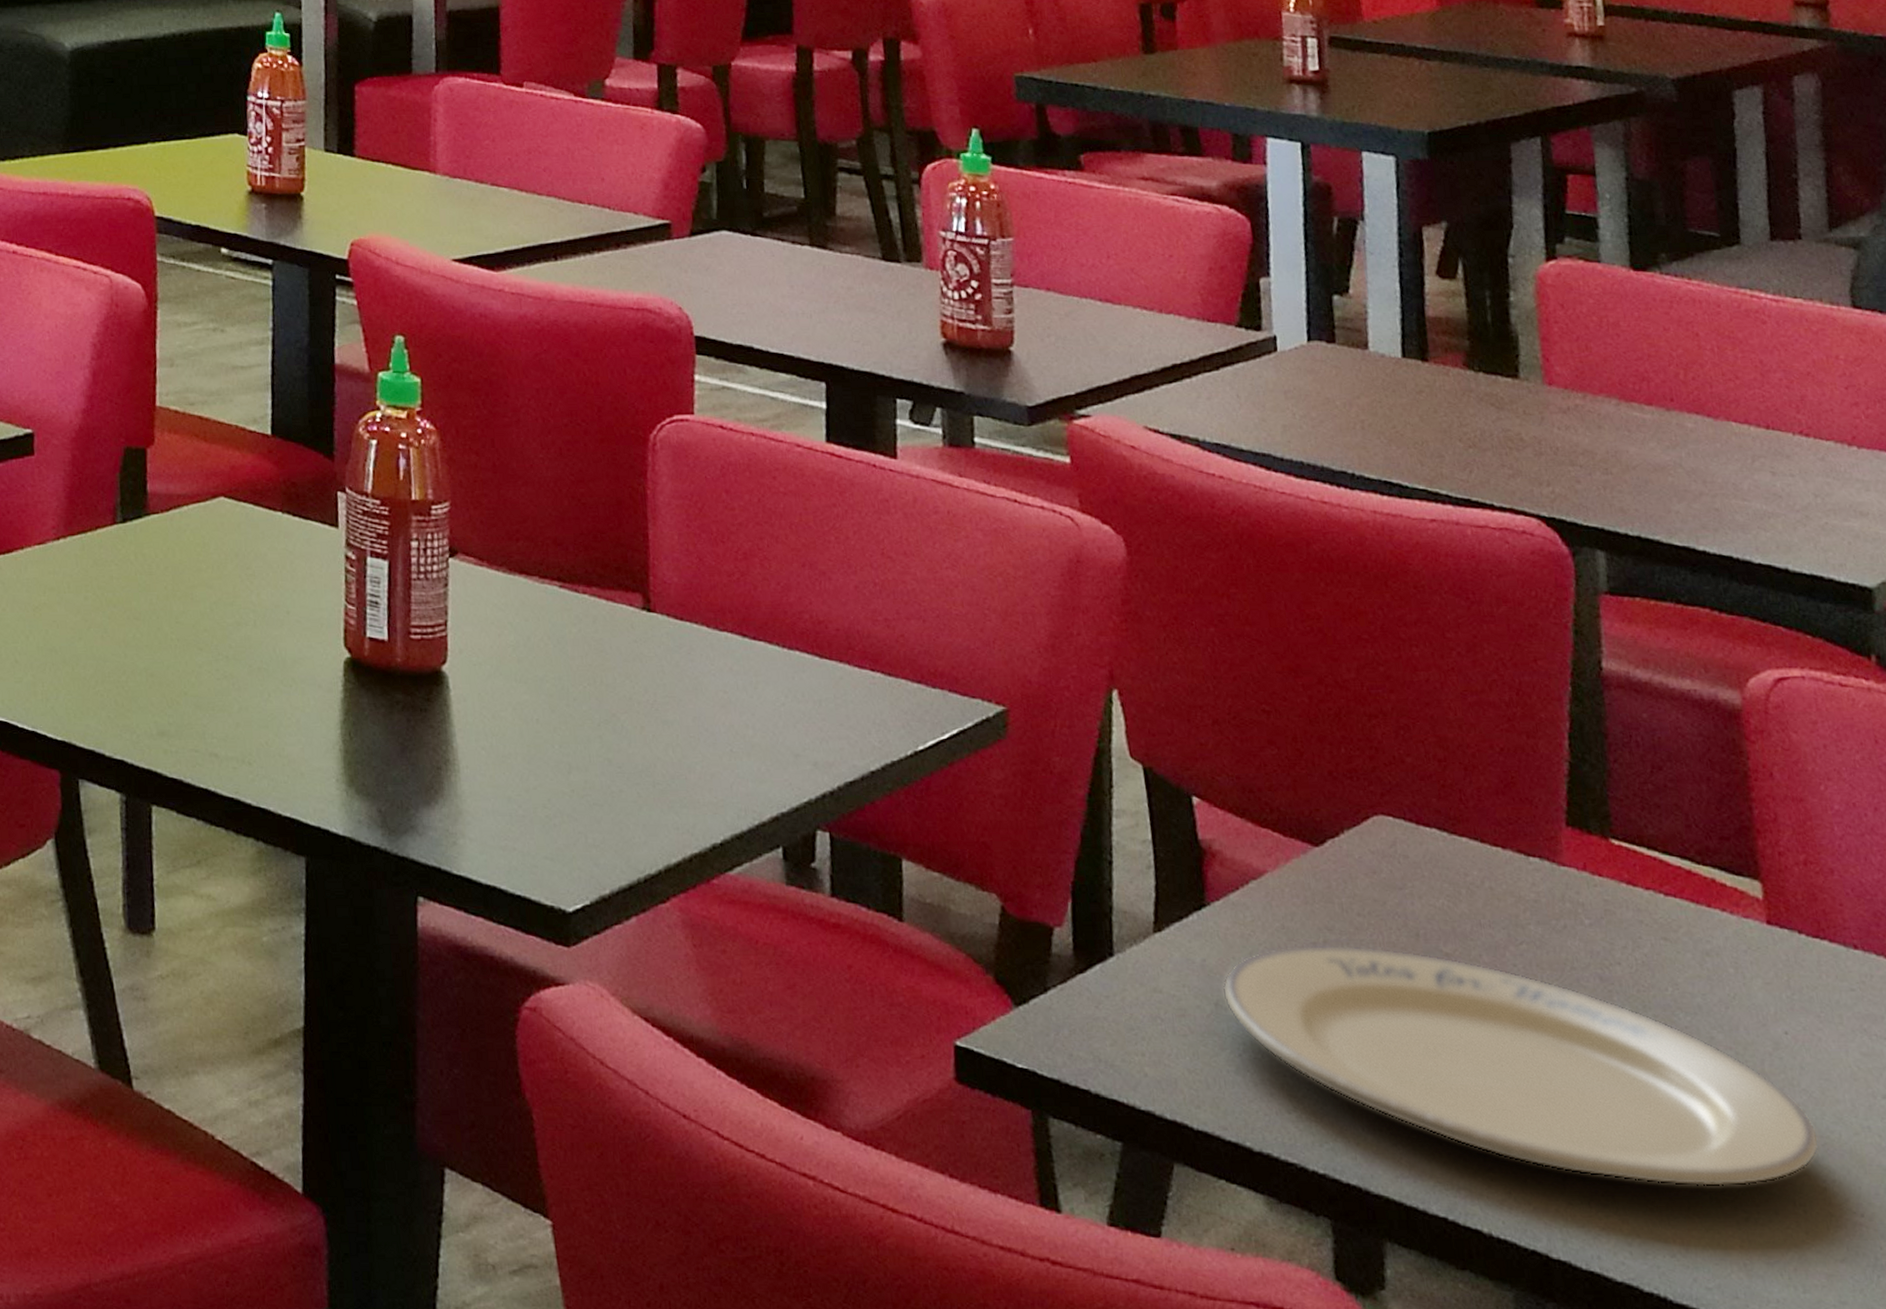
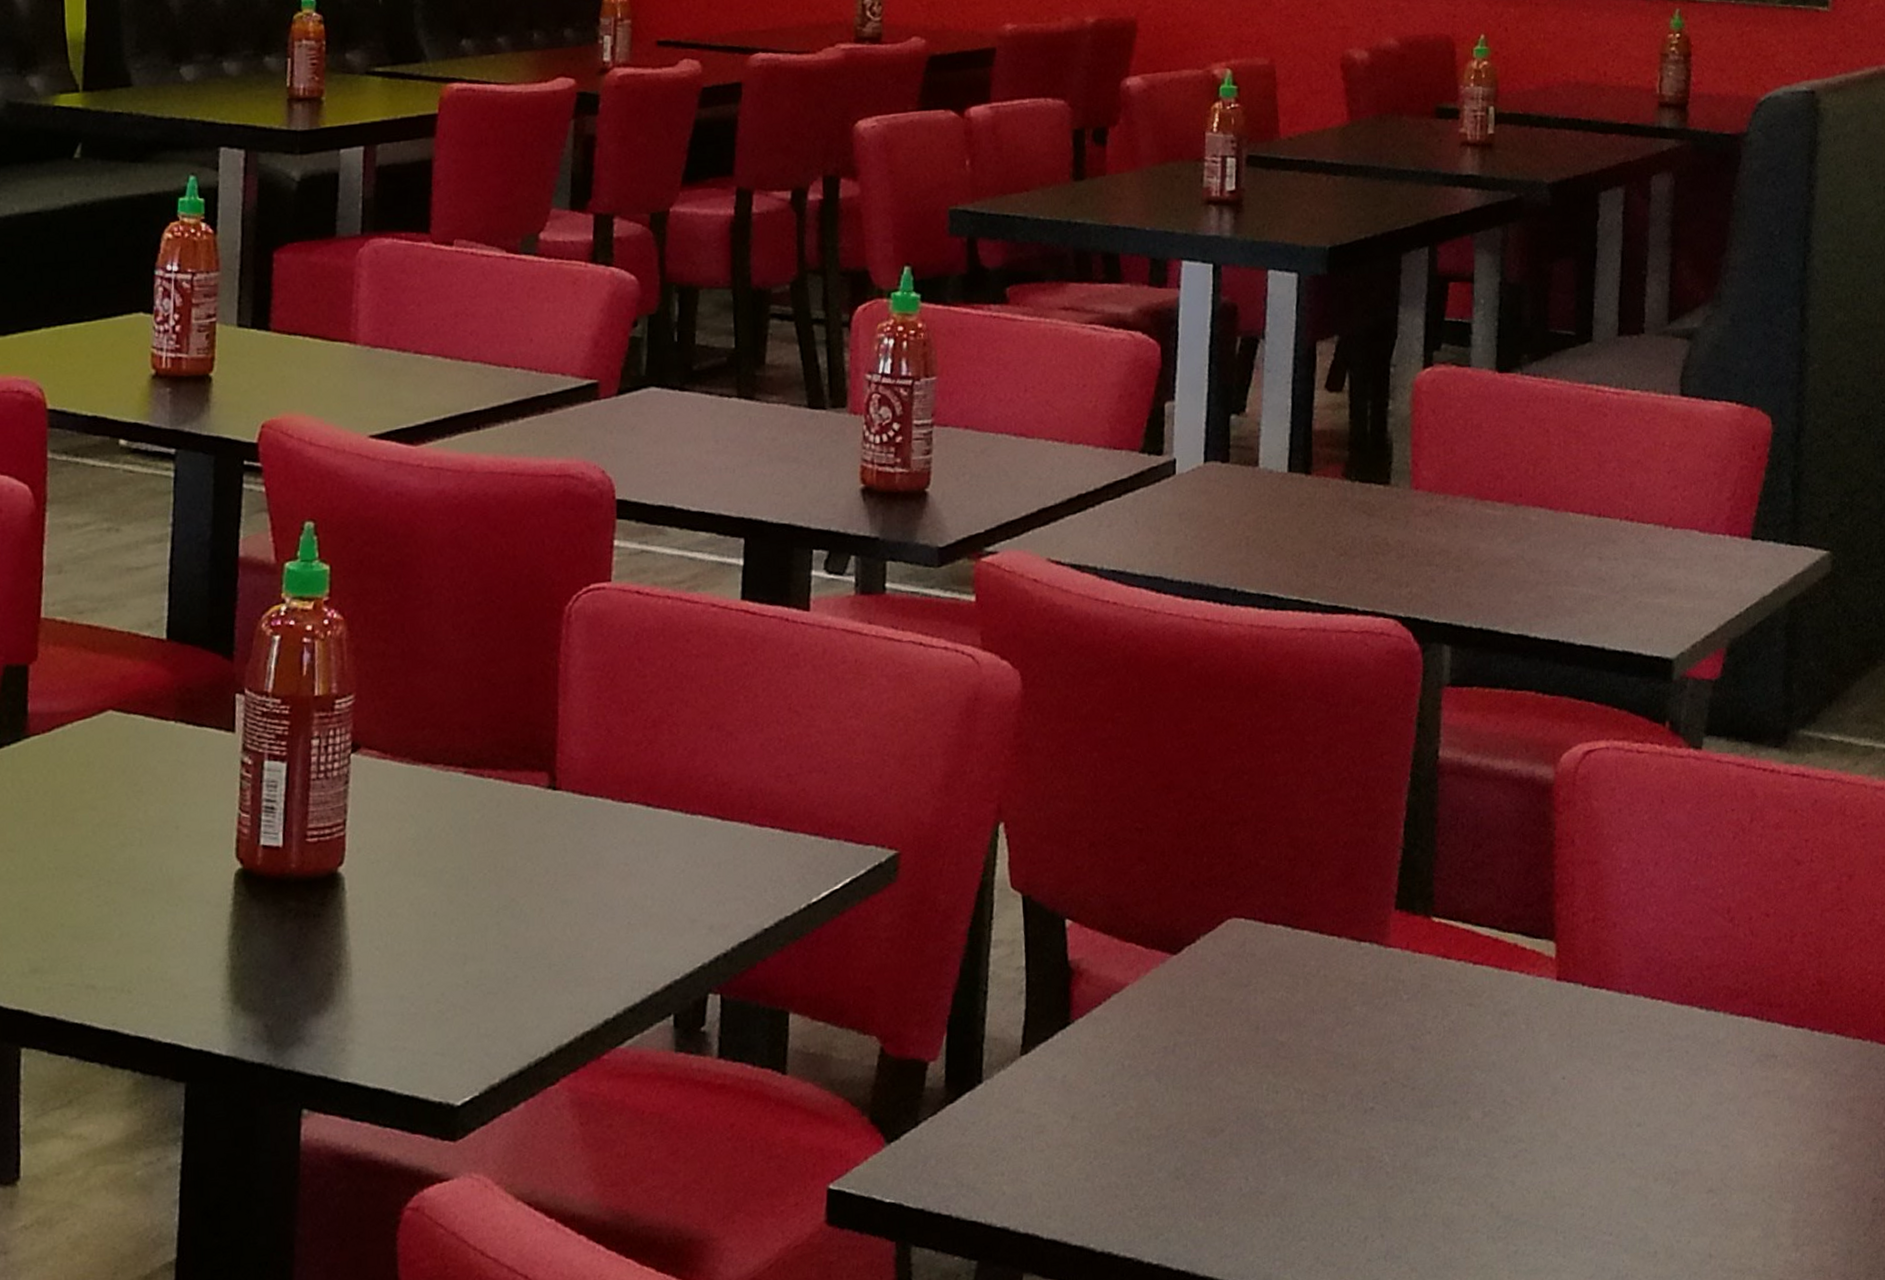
plate: present [1222,945,1820,1187] -> none [1079,1043,1582,1232]

